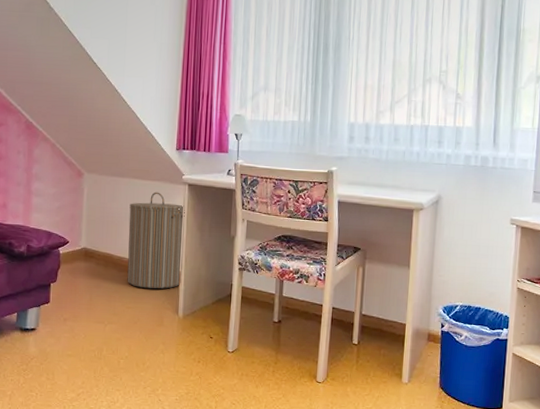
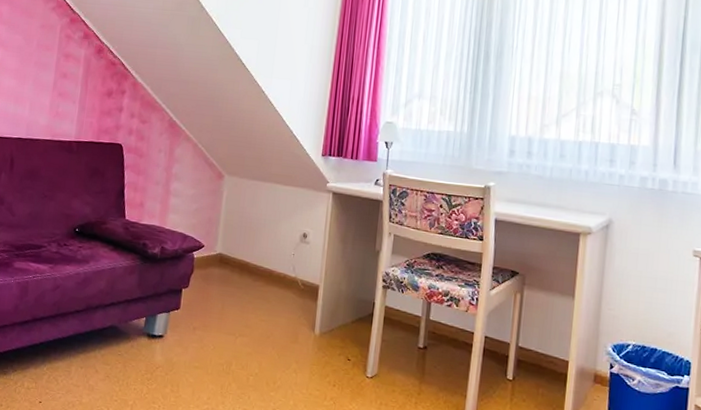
laundry hamper: present [127,192,185,289] -> none [262,198,328,303]

